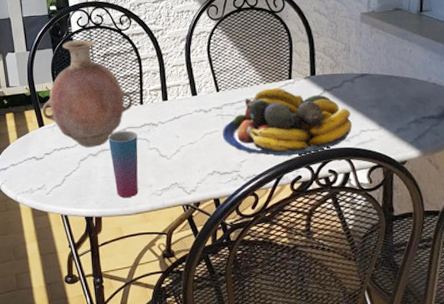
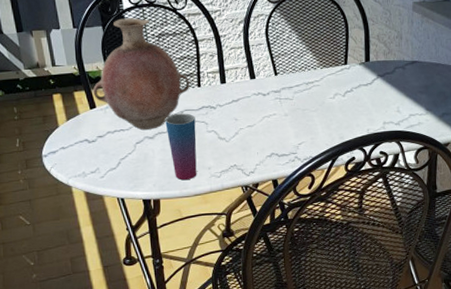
fruit bowl: present [222,88,353,156] -> none [280,73,403,139]

